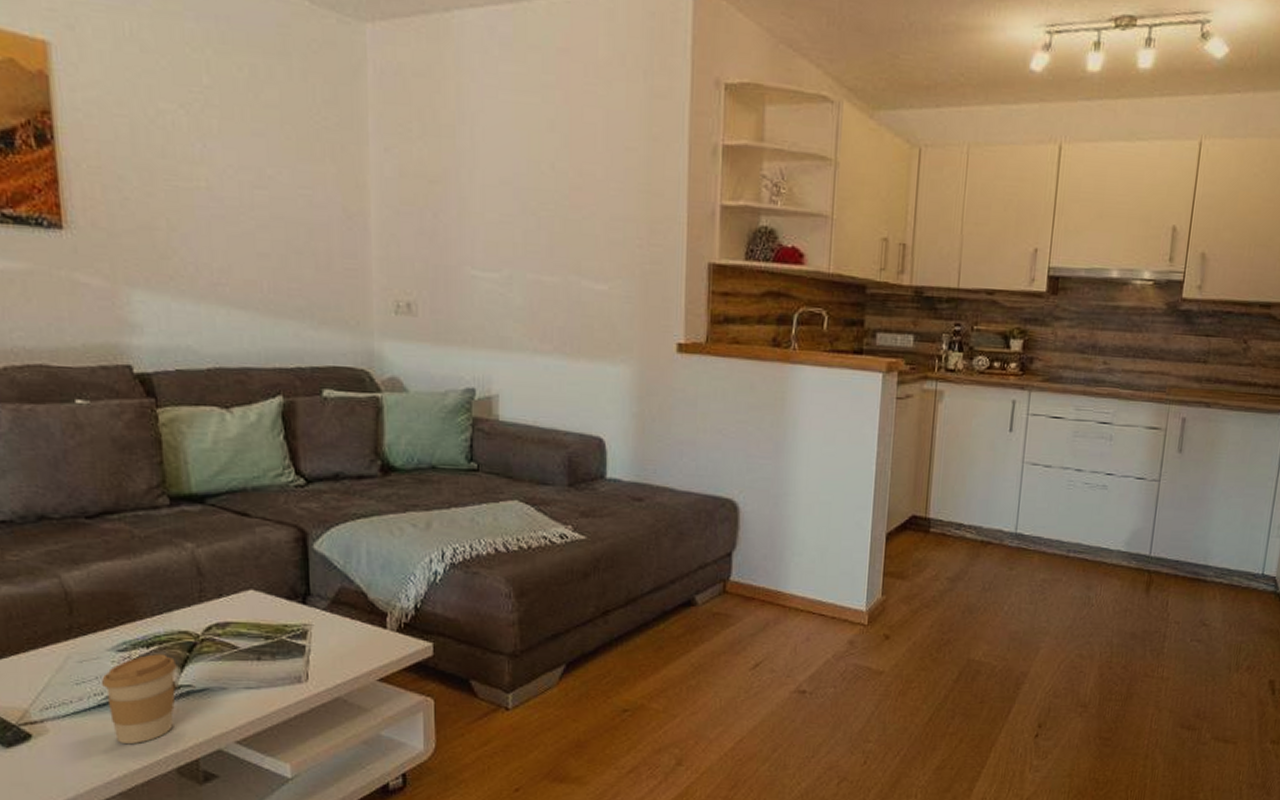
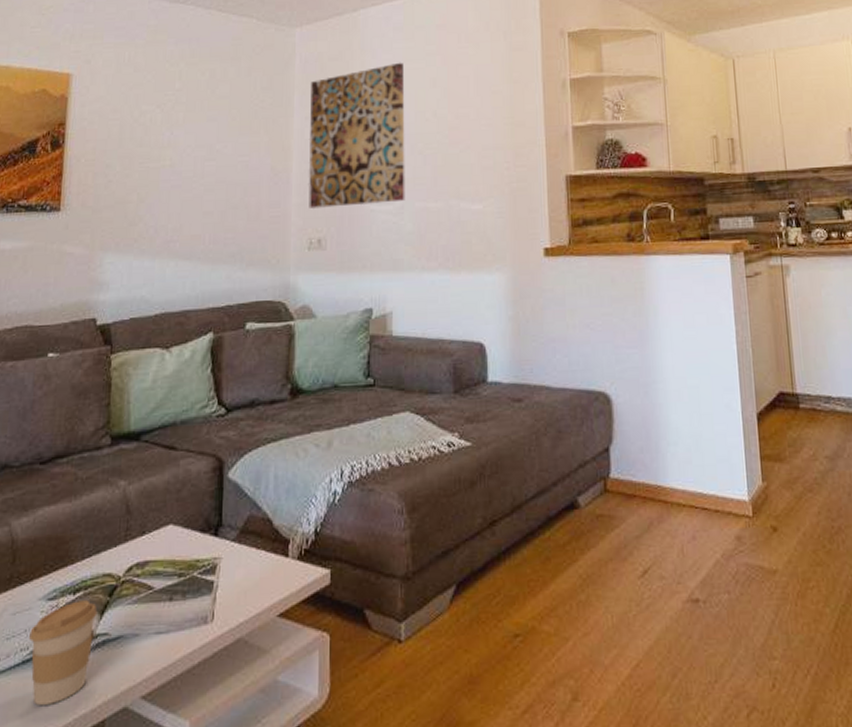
wall art: none [390,91,515,270] -> present [309,62,405,209]

